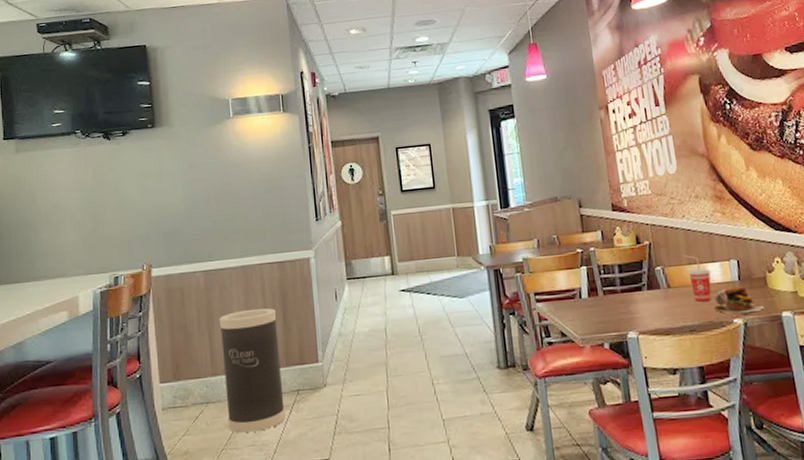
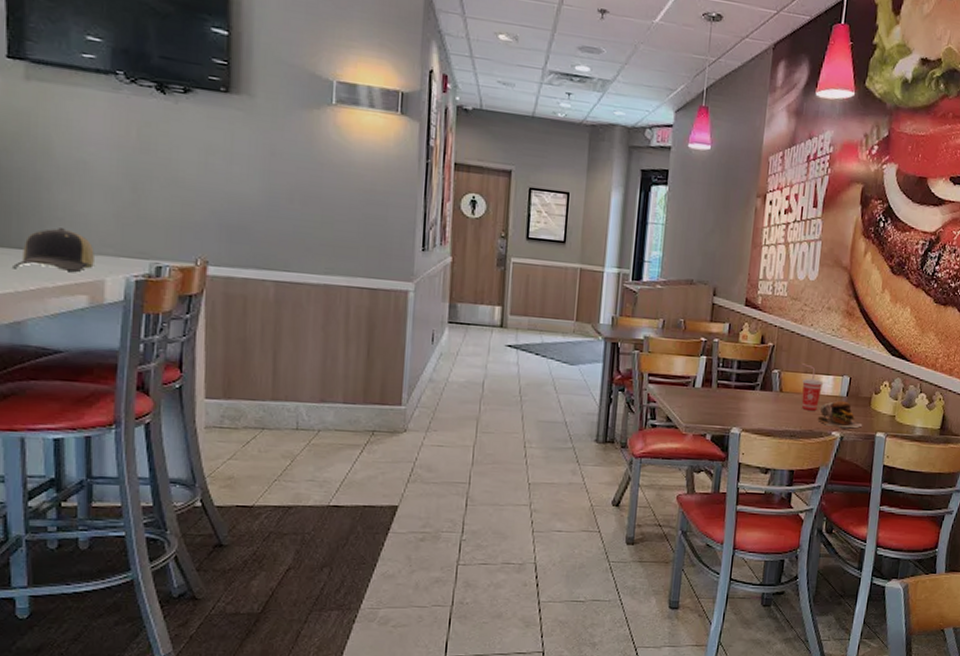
baseball cap: none [14,260,70,299] -> present [13,228,95,272]
trash can: present [219,308,285,433] -> none [285,334,360,467]

